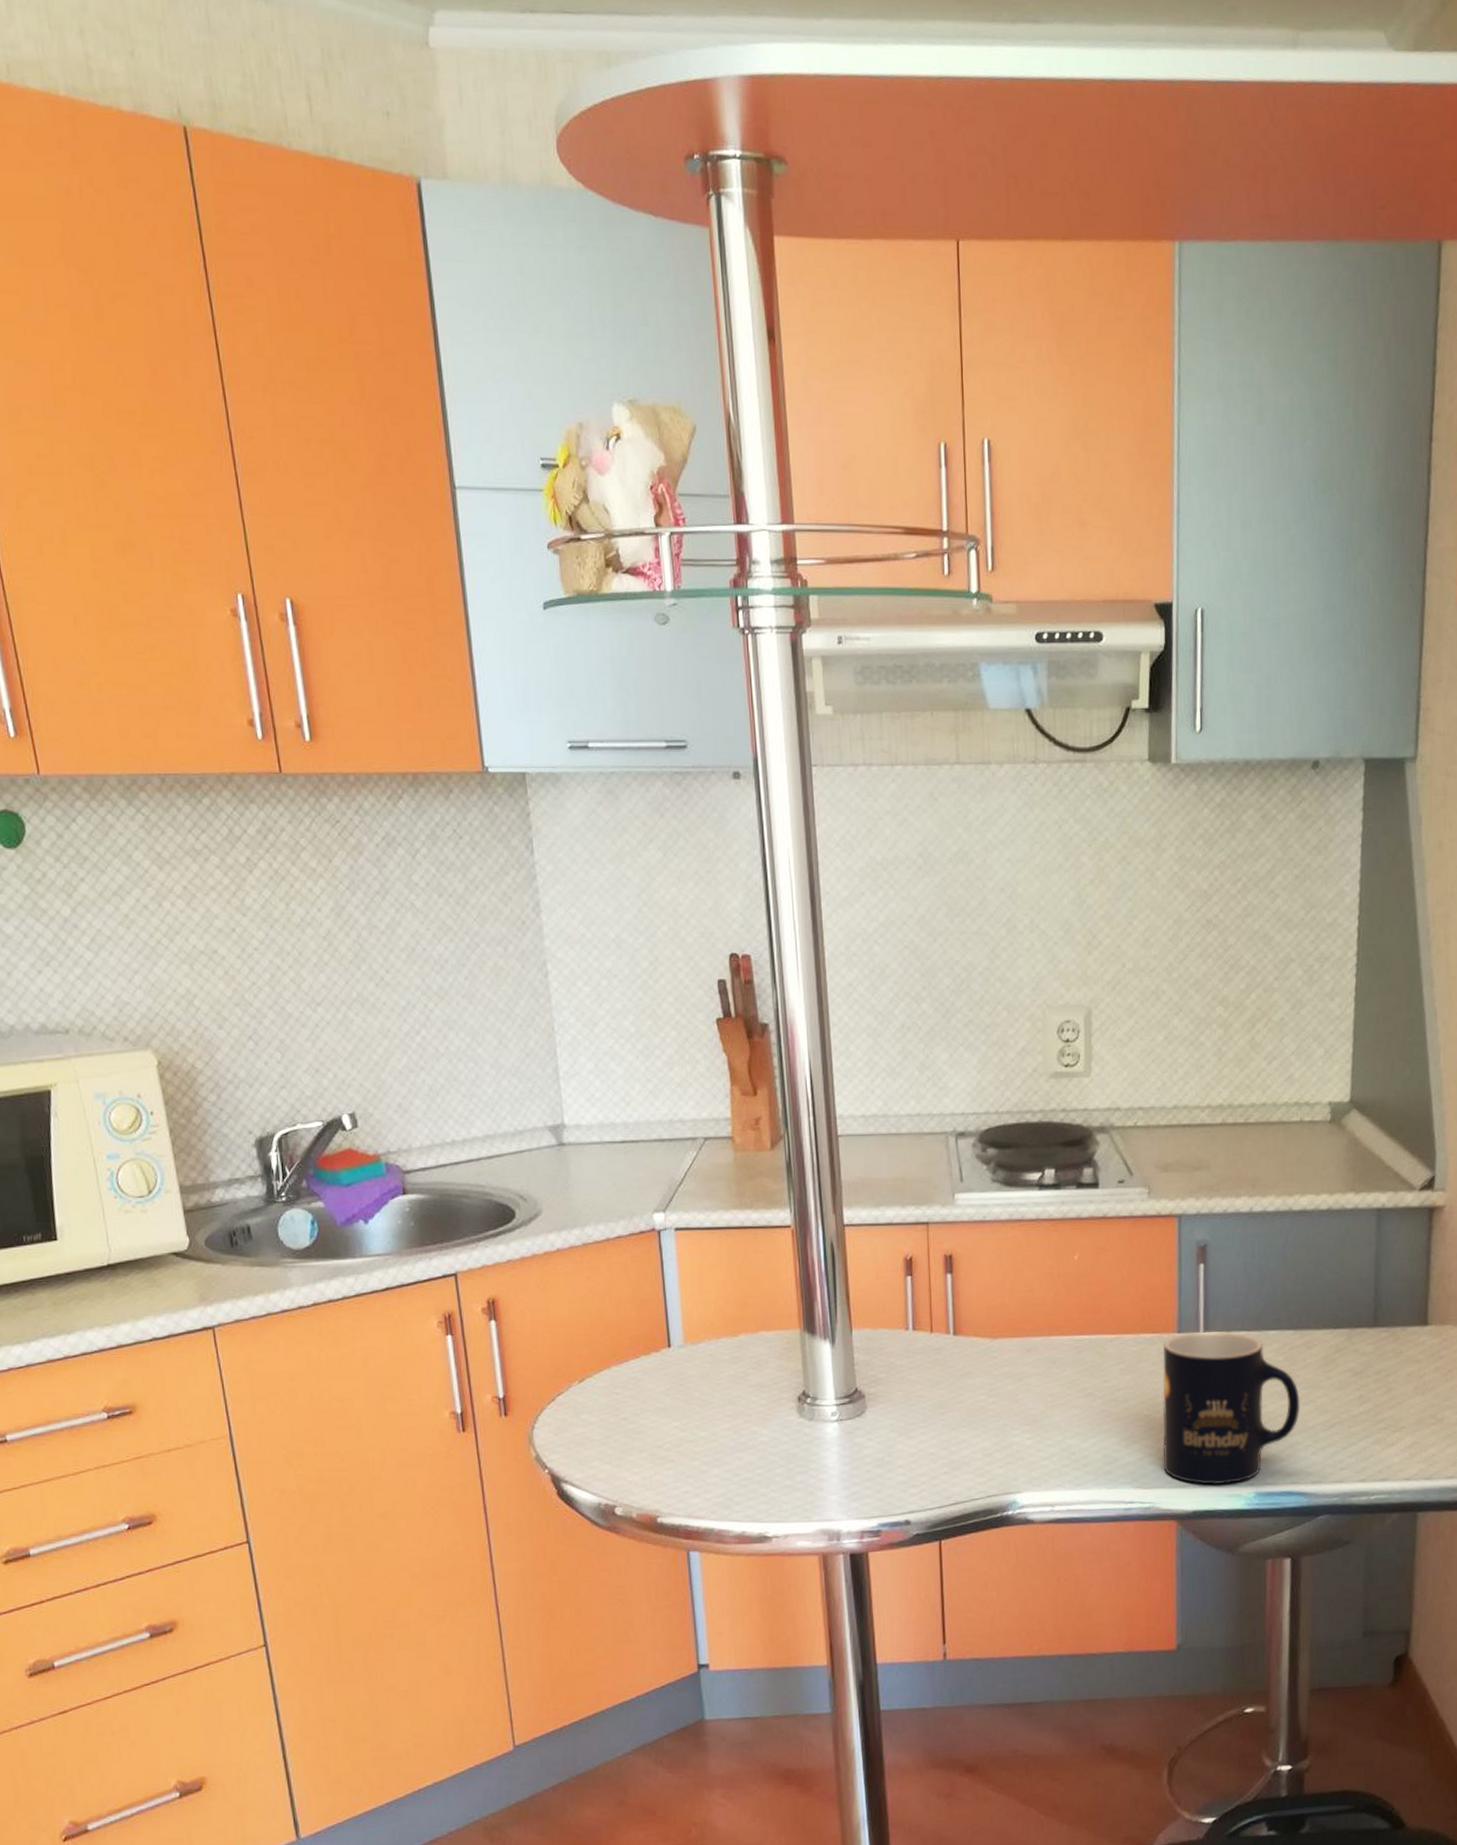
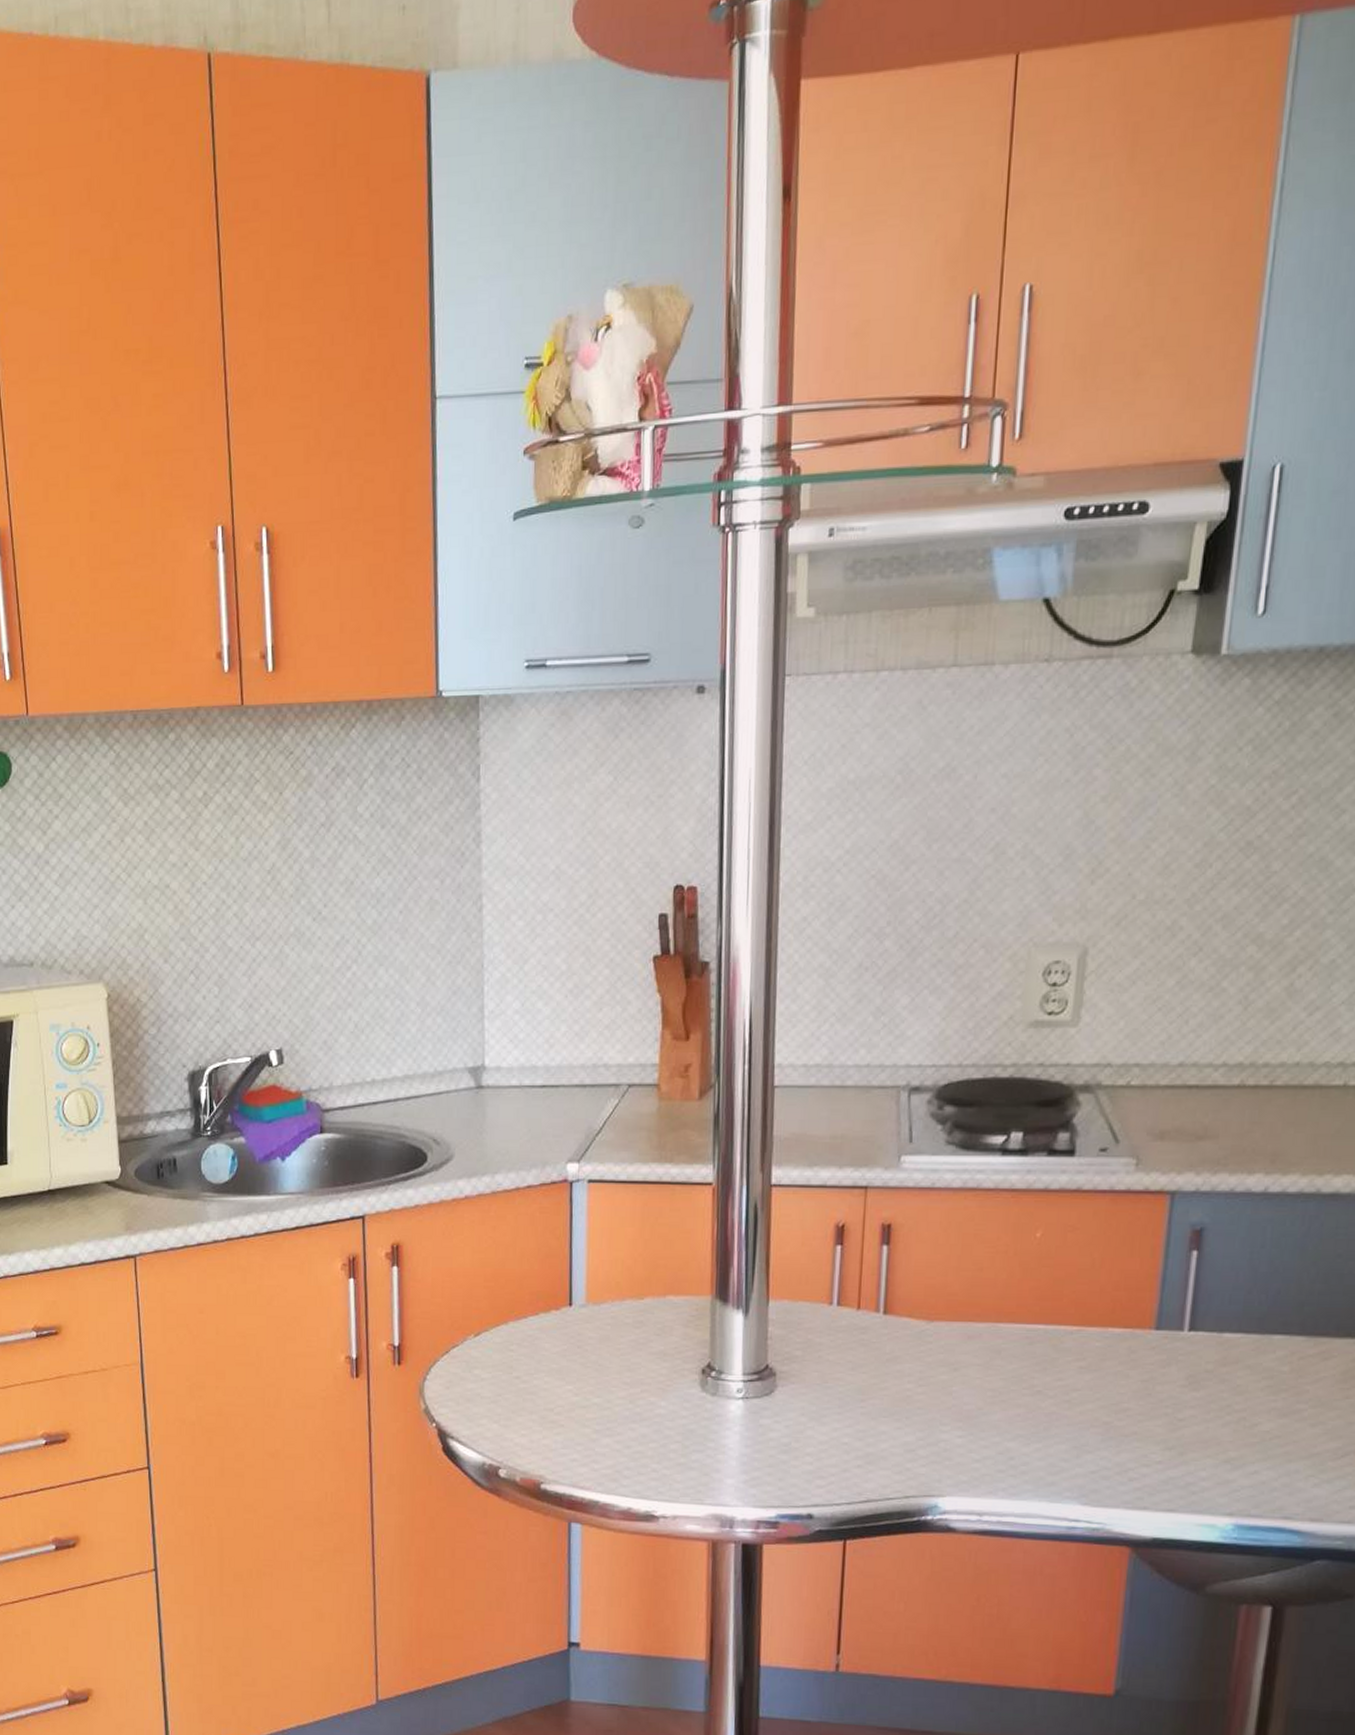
mug: present [1162,1331,1300,1485] -> none [1120,1329,1306,1512]

